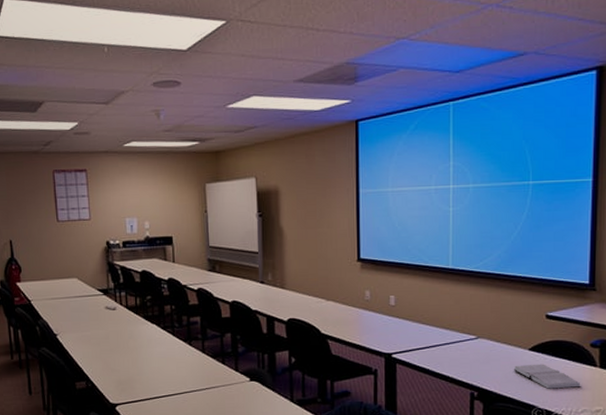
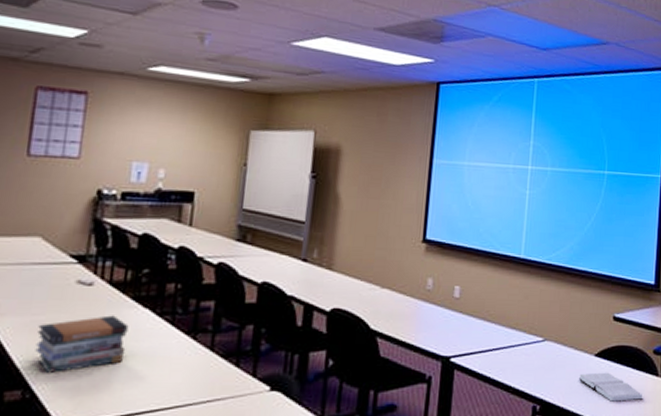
book stack: none [87,330,145,370] -> present [35,315,129,373]

